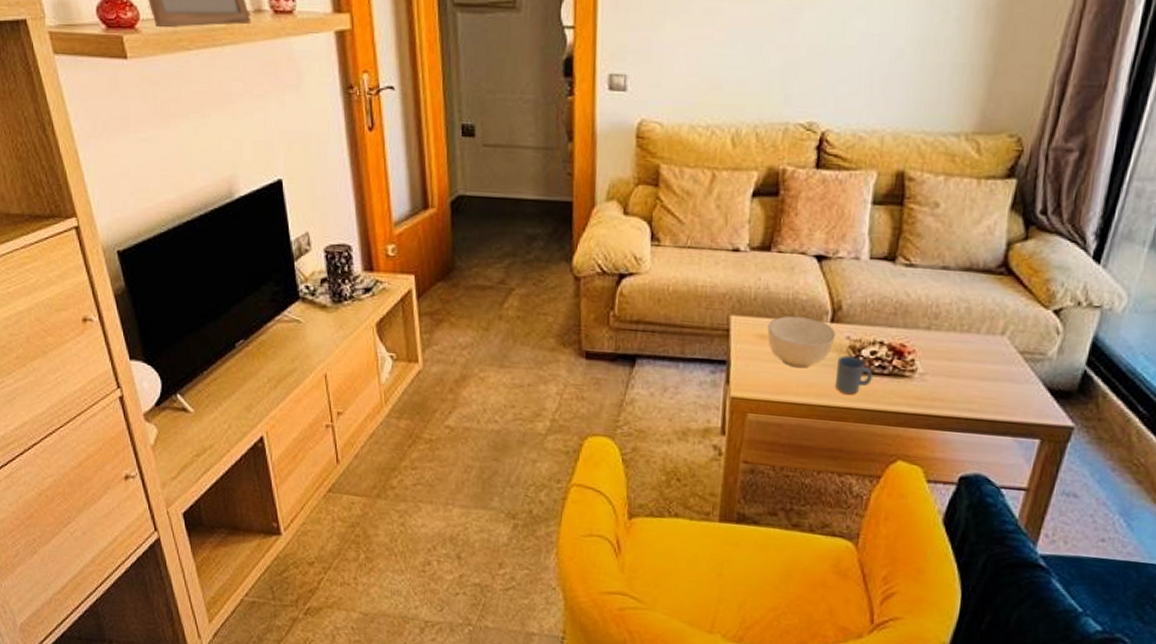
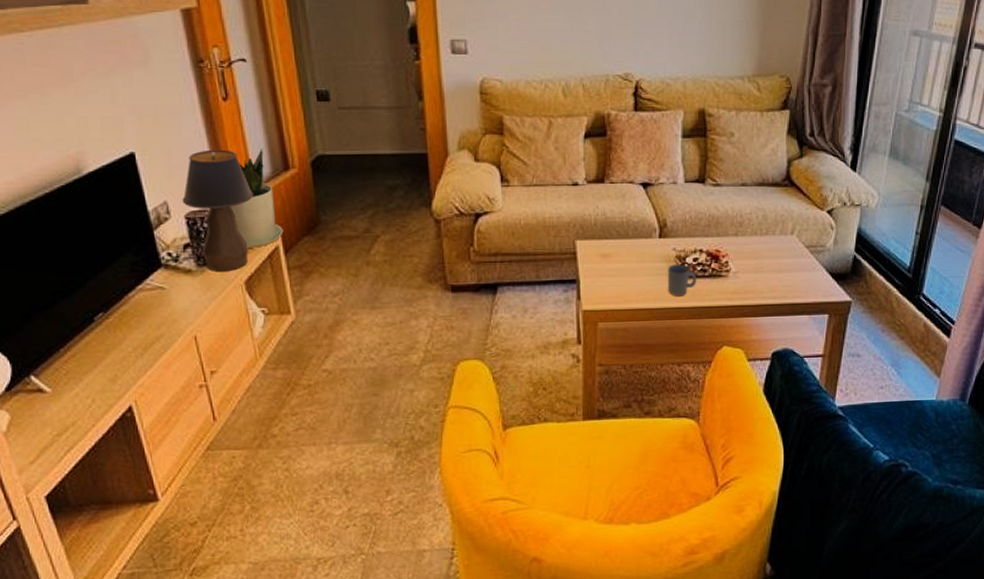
table lamp: none [323,181,392,311] -> present [182,149,254,271]
planter: none [368,184,418,289] -> present [231,149,283,248]
bowl: present [767,315,836,368] -> none [608,235,664,279]

